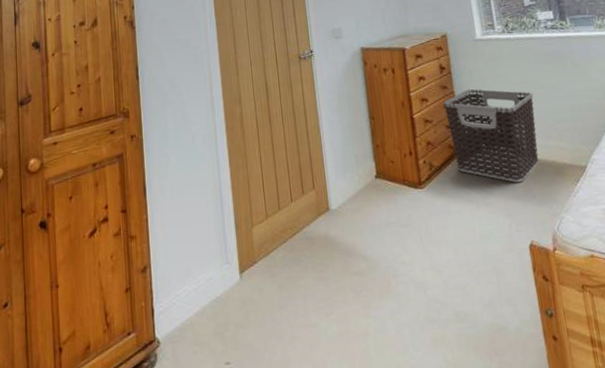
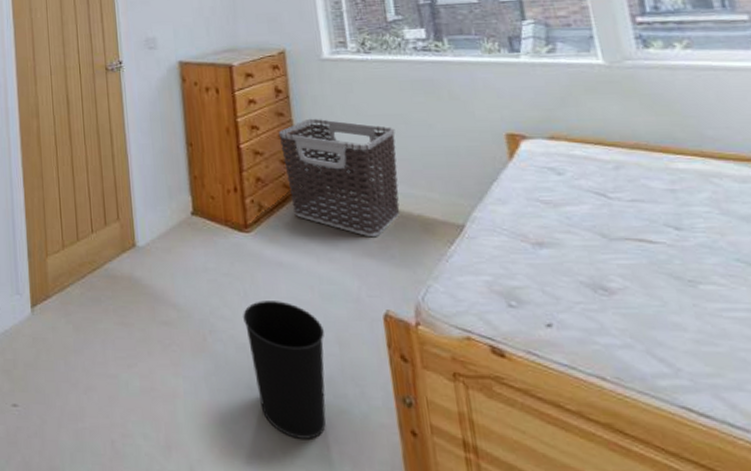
wastebasket: none [420,243,488,356] -> present [243,301,326,439]

